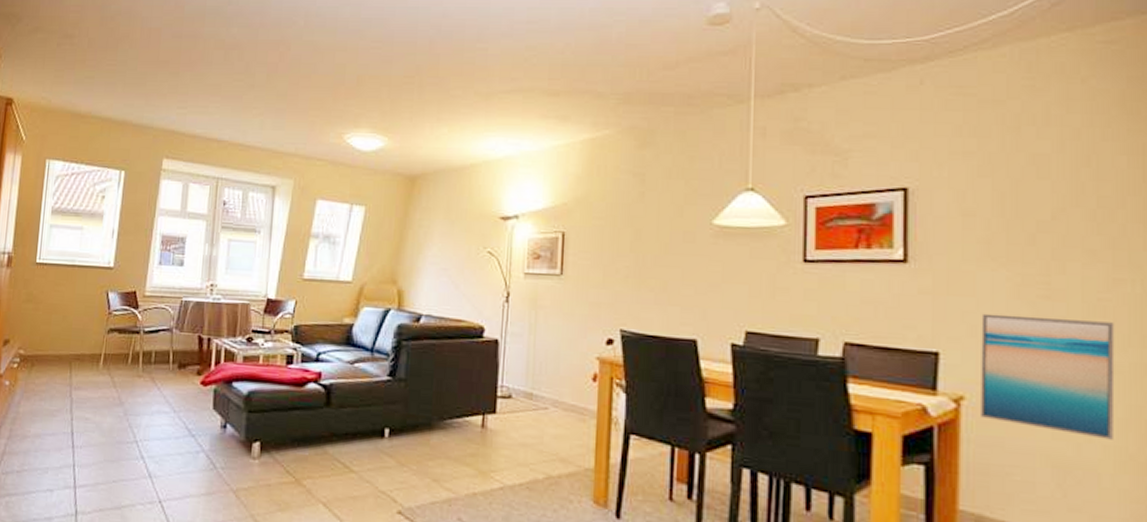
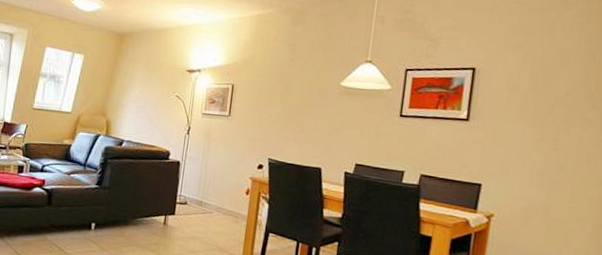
wall art: present [981,313,1115,440] -> none [502,159,594,246]

